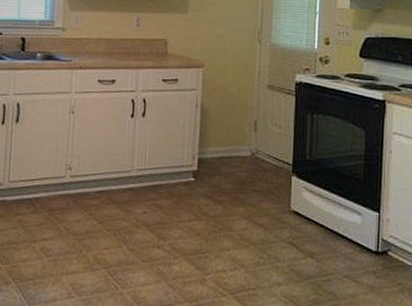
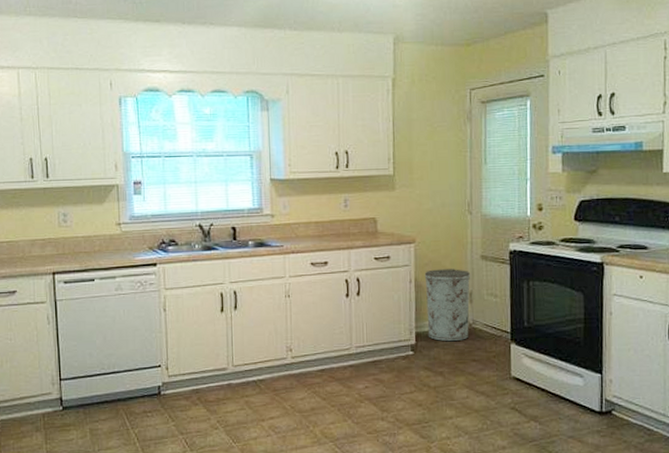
trash can: none [210,95,257,171] -> present [424,269,471,342]

